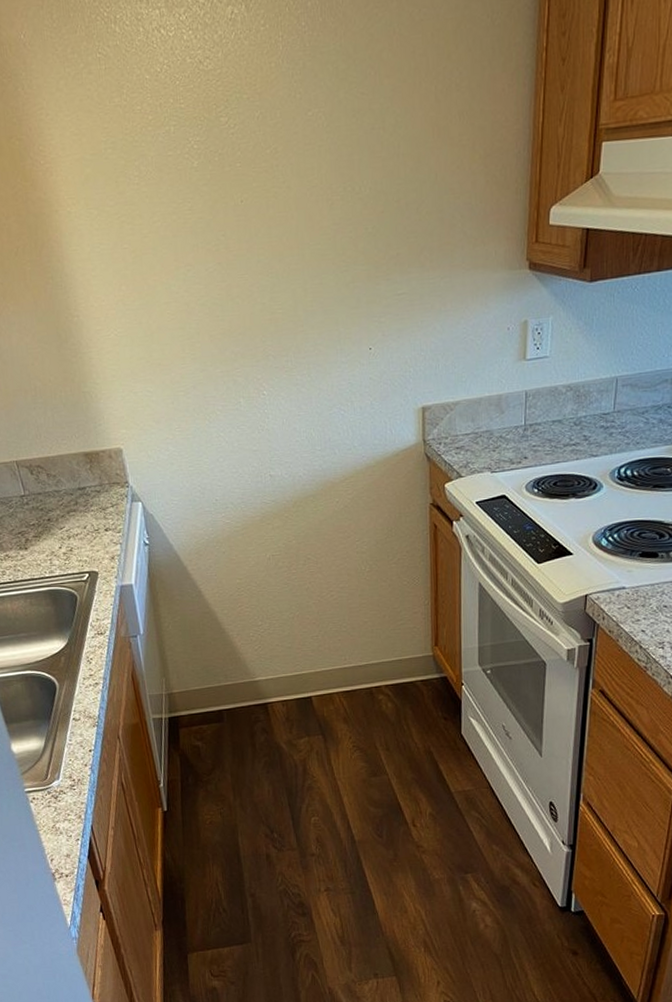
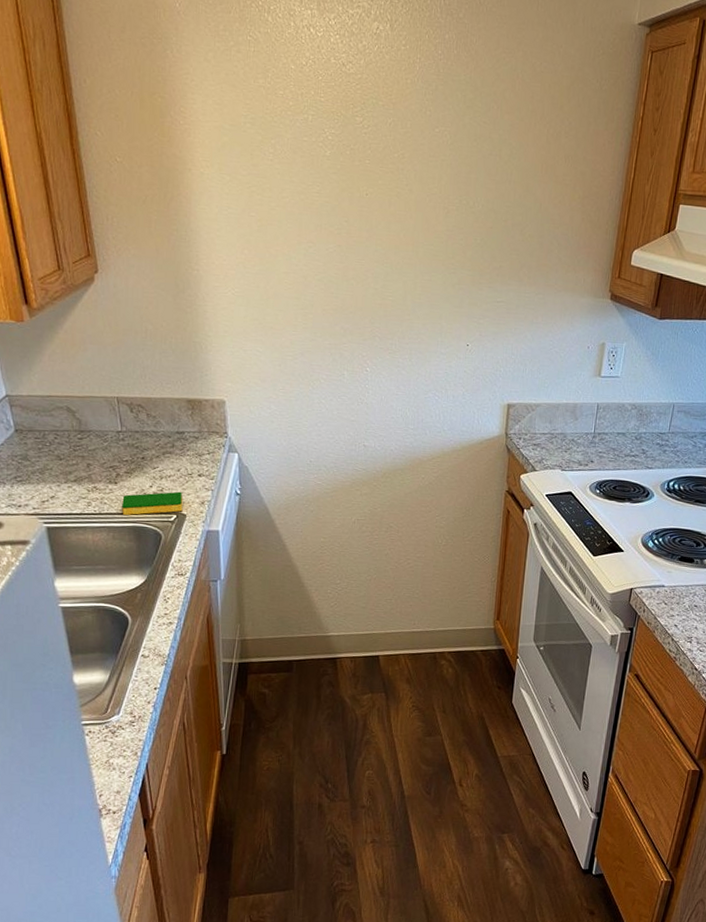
dish sponge: none [34,549,94,581] -> present [122,491,183,516]

